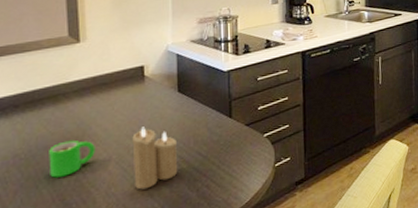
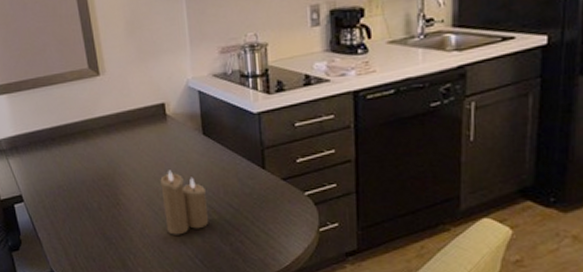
mug: present [49,140,95,178] -> none [86,177,127,212]

